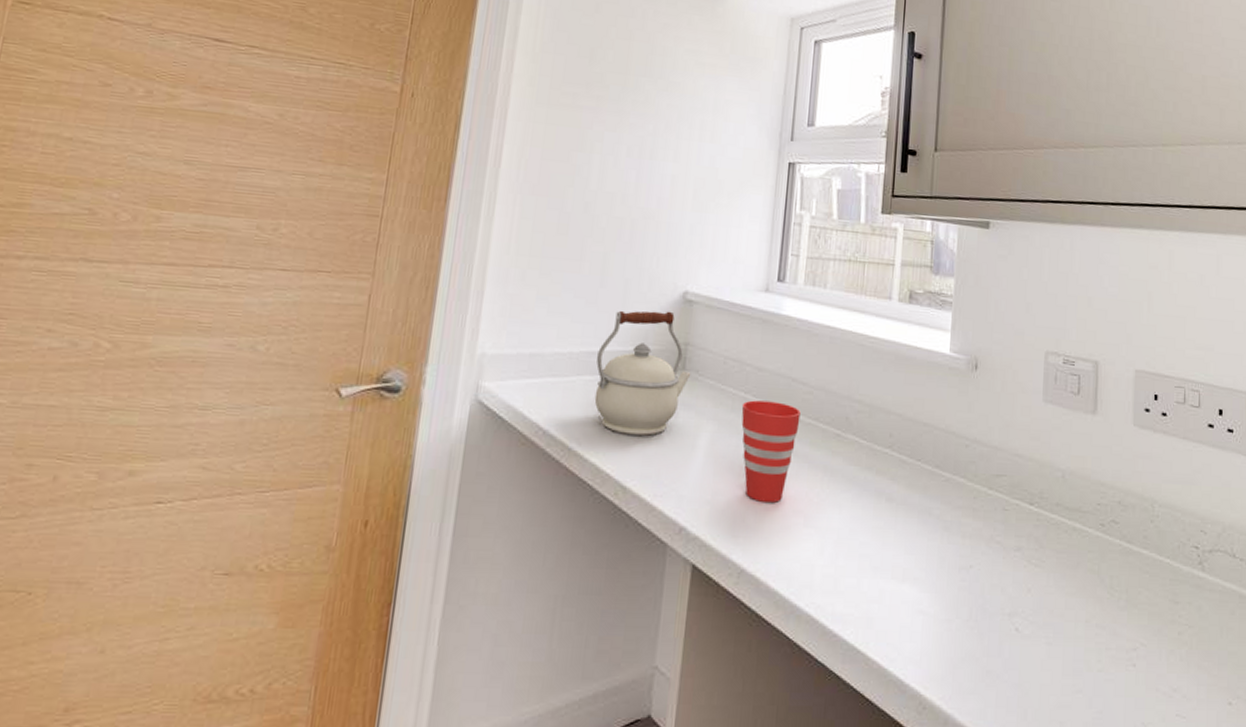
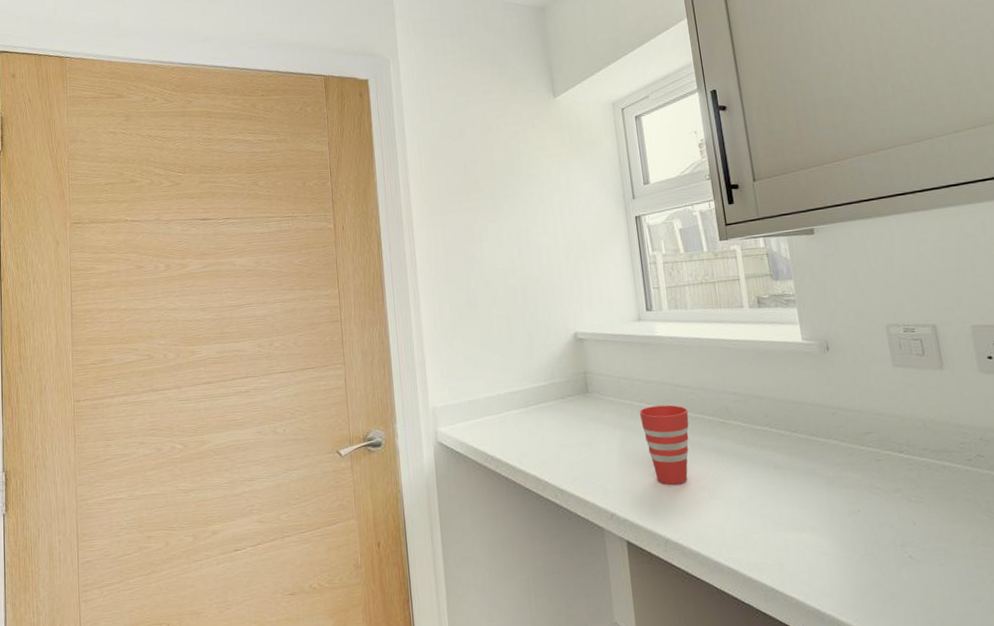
kettle: present [594,311,691,436] -> none [519,350,594,450]

